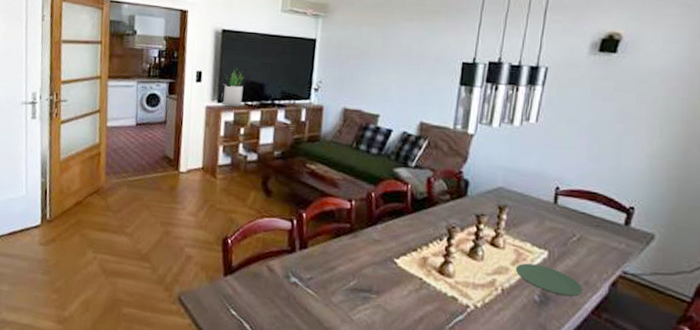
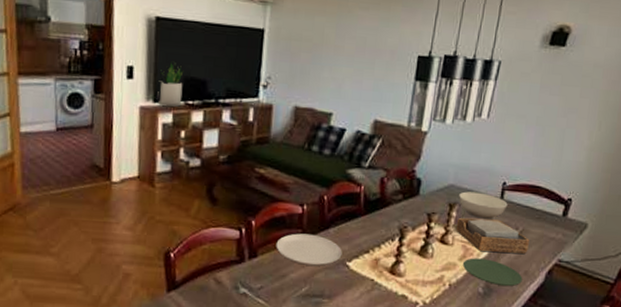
plate: none [325,227,390,261] -> present [276,233,342,266]
napkin holder: none [507,221,588,263] -> present [456,217,529,254]
bowl: none [509,194,562,224] -> present [459,191,508,219]

